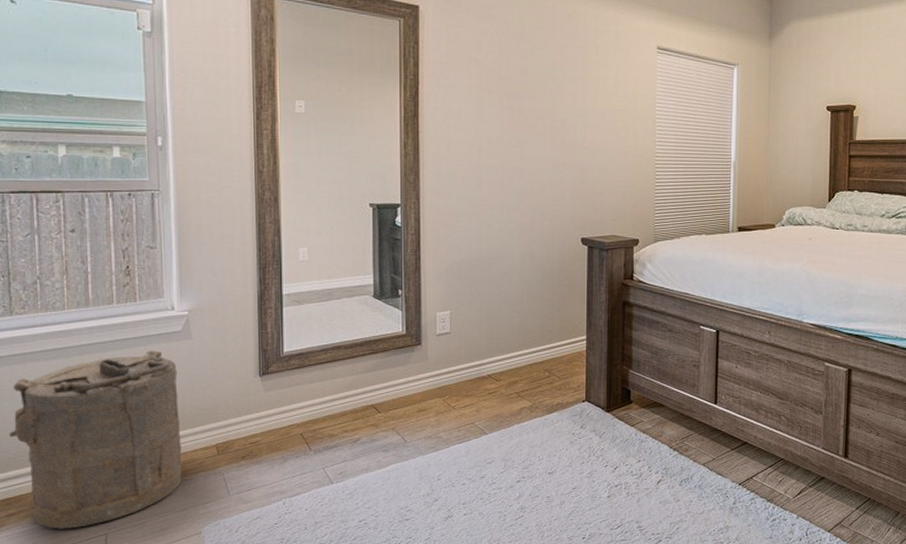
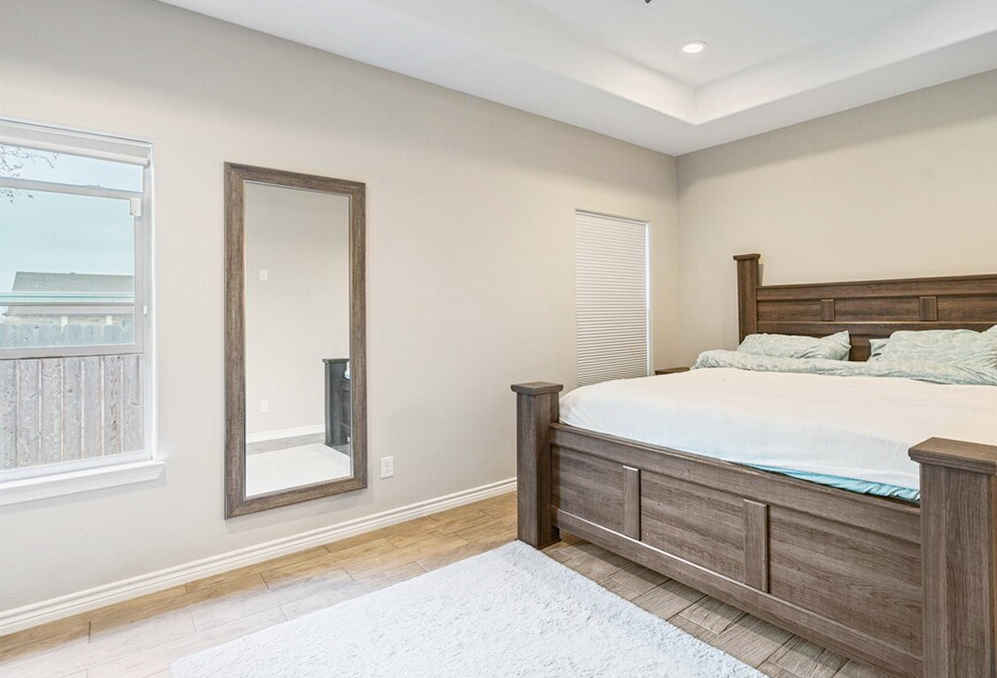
laundry hamper: present [9,350,182,529] -> none [9,497,155,665]

